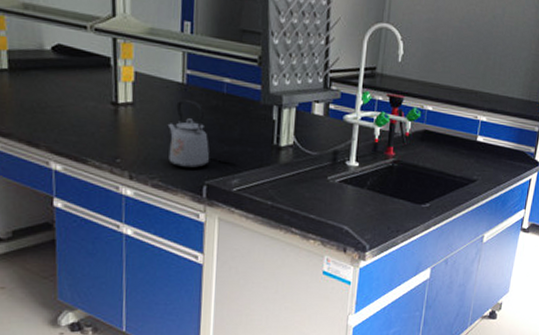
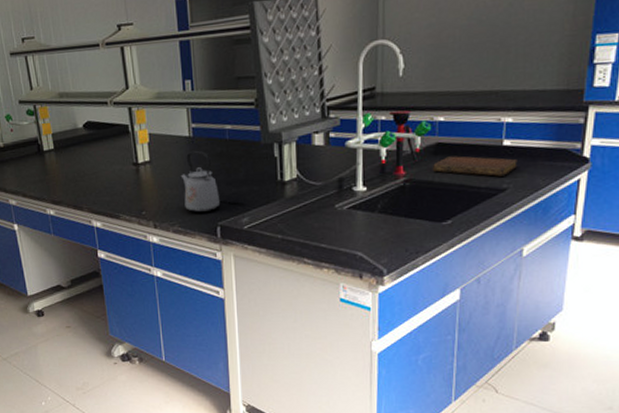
notebook: none [417,144,487,168] -> present [432,156,517,177]

